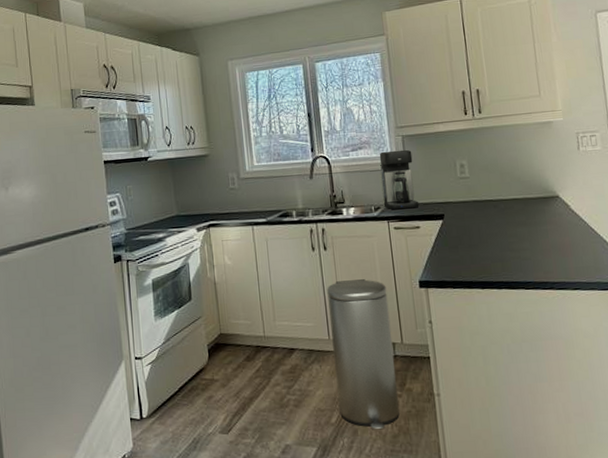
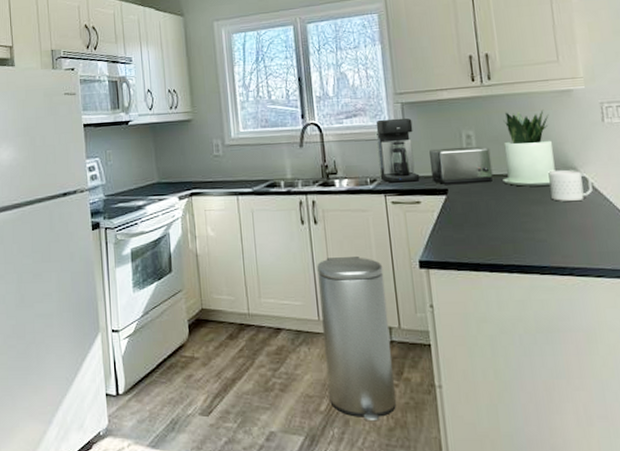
toaster: none [427,174,484,211] -> present [429,146,494,185]
planter: none [492,140,538,211] -> present [502,109,555,187]
mug: none [532,194,570,223] -> present [548,170,593,202]

